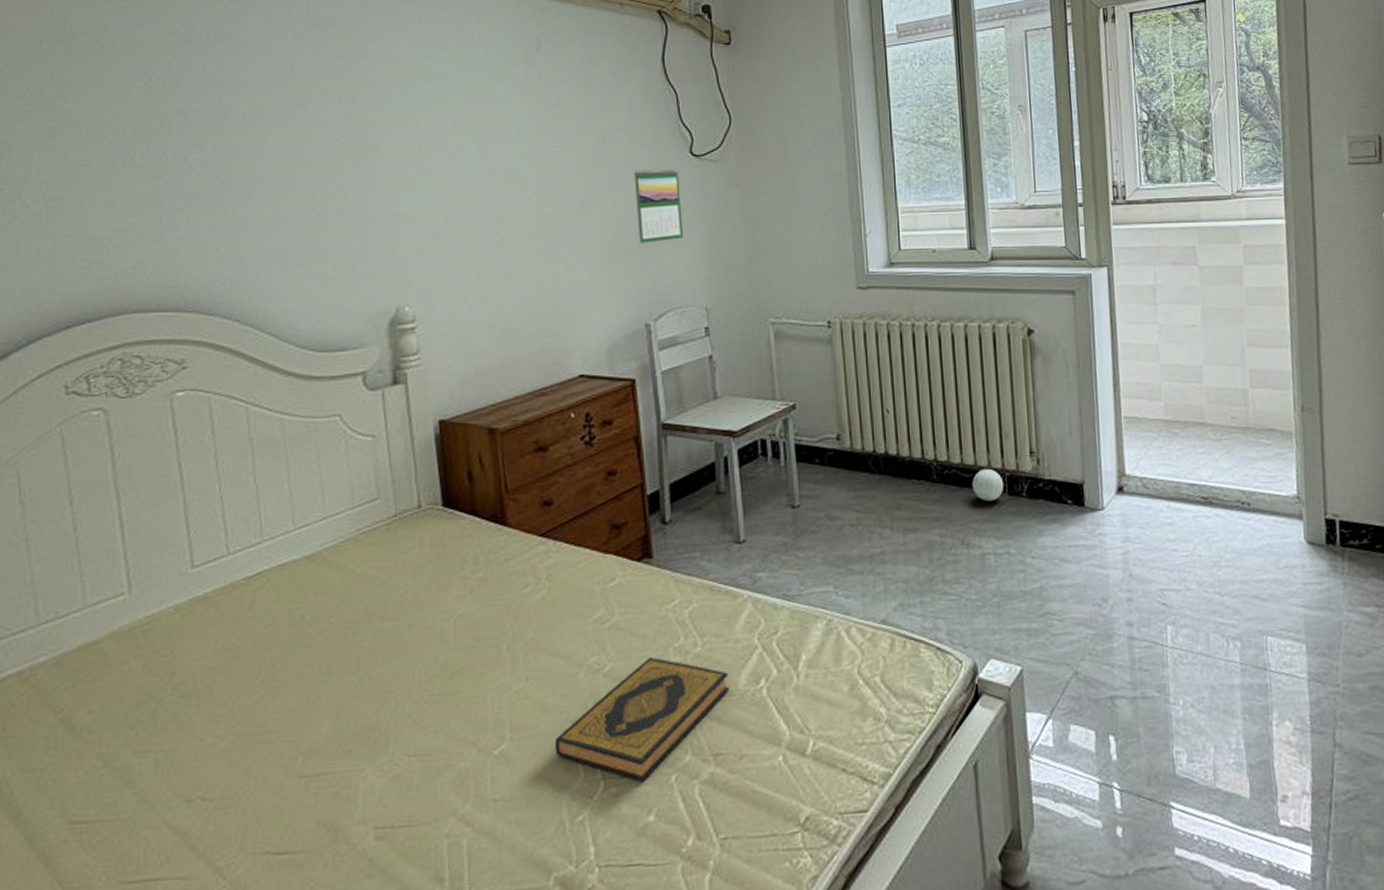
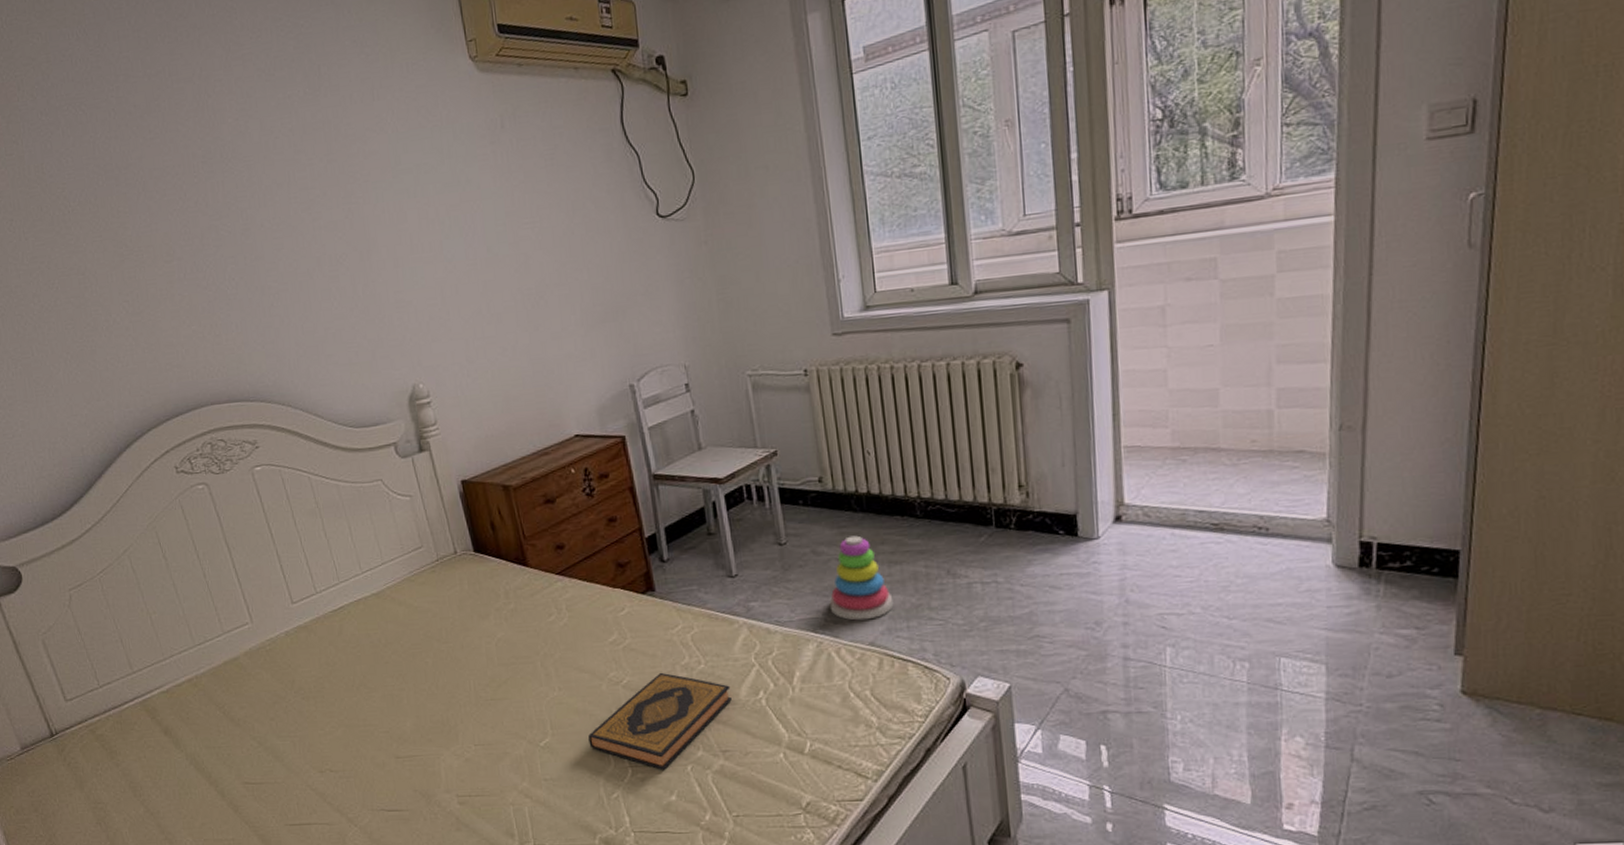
calendar: present [634,168,684,243] -> none [605,233,658,309]
stacking toy: none [841,499,908,595] -> present [829,535,894,621]
ball: present [972,468,1004,501] -> none [957,503,991,534]

